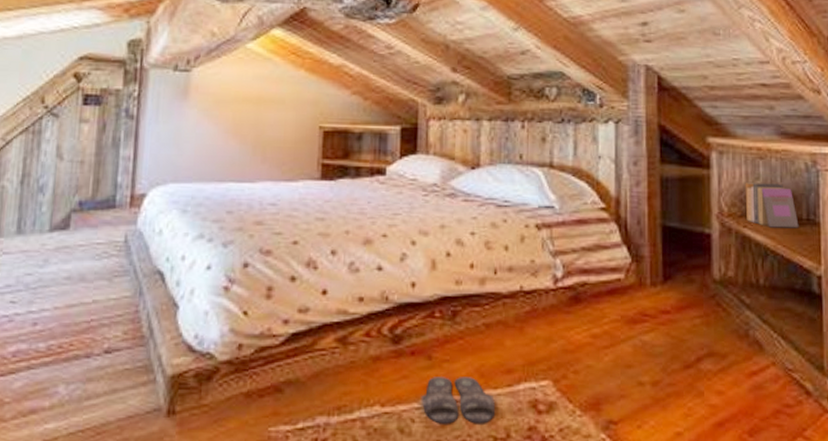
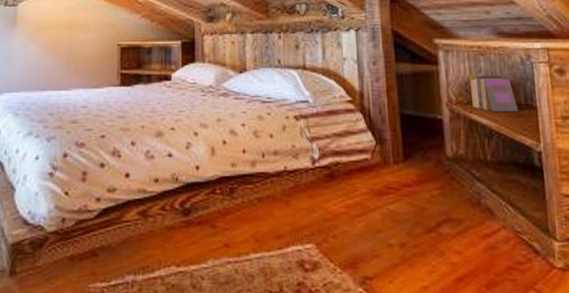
slippers: present [421,377,495,424] -> none [208,242,269,281]

